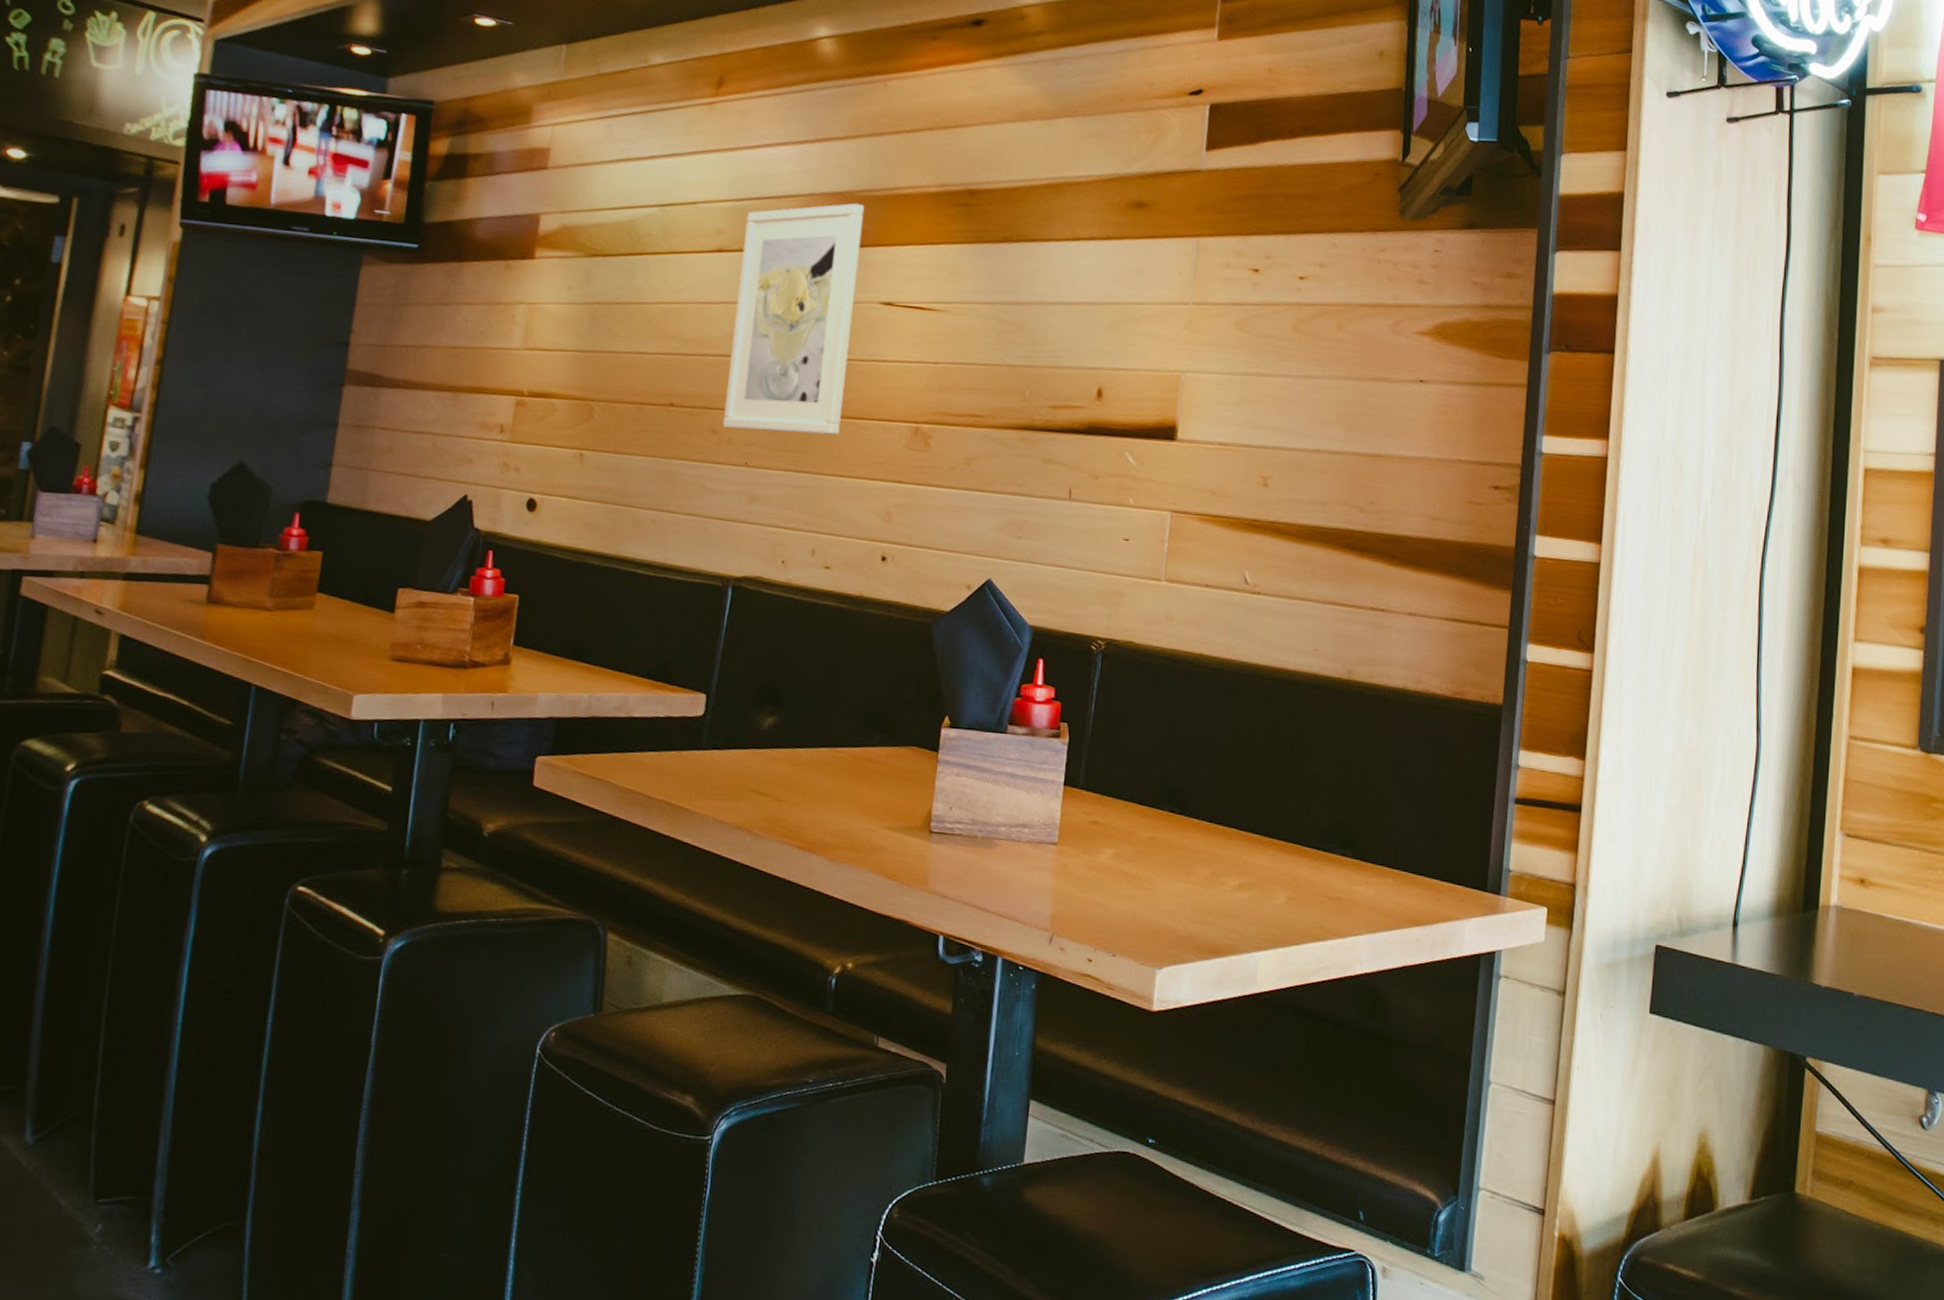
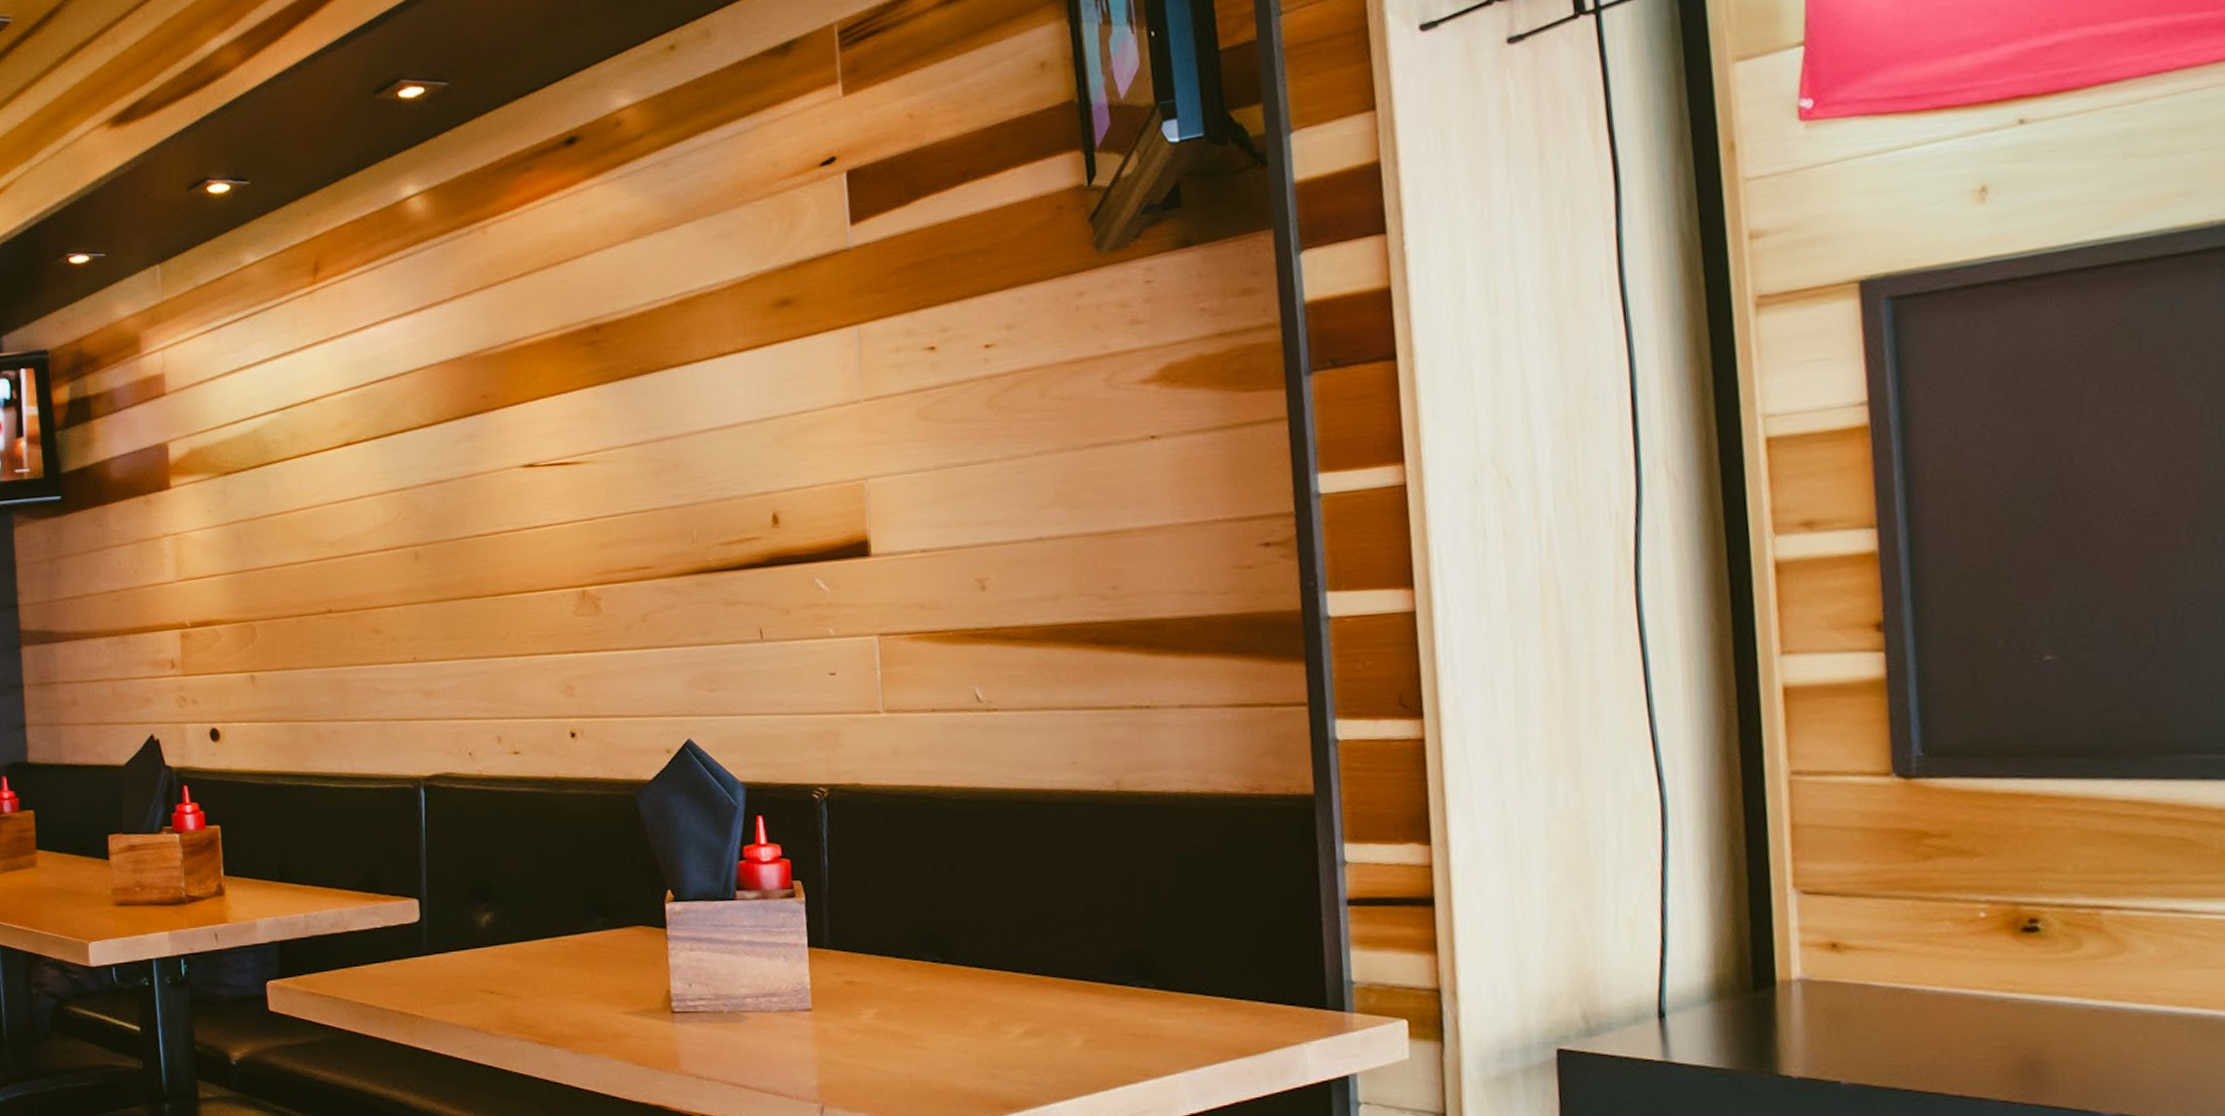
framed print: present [722,203,865,436] -> none [368,365,503,626]

